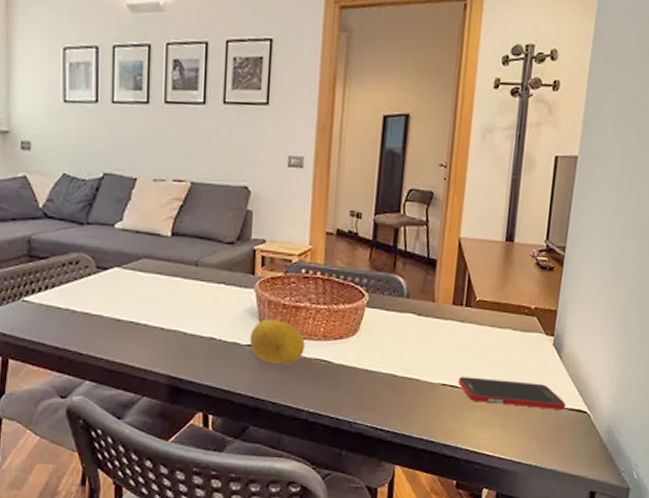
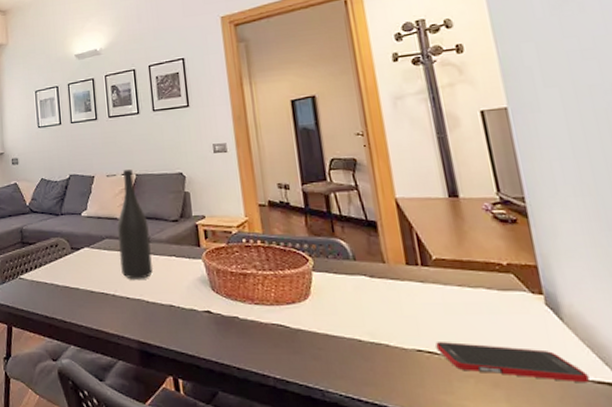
wine bottle: none [158,175,198,308] -> present [117,170,153,279]
fruit: present [249,319,305,364] -> none [205,286,259,329]

